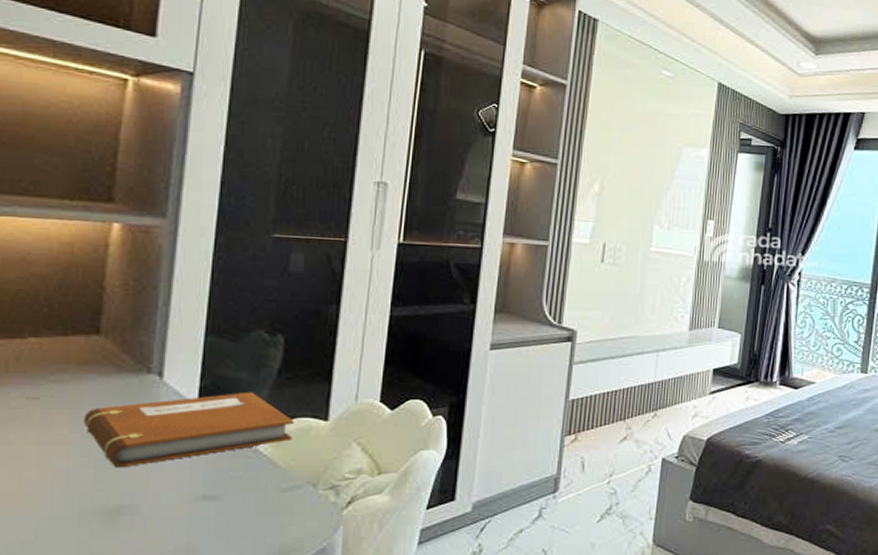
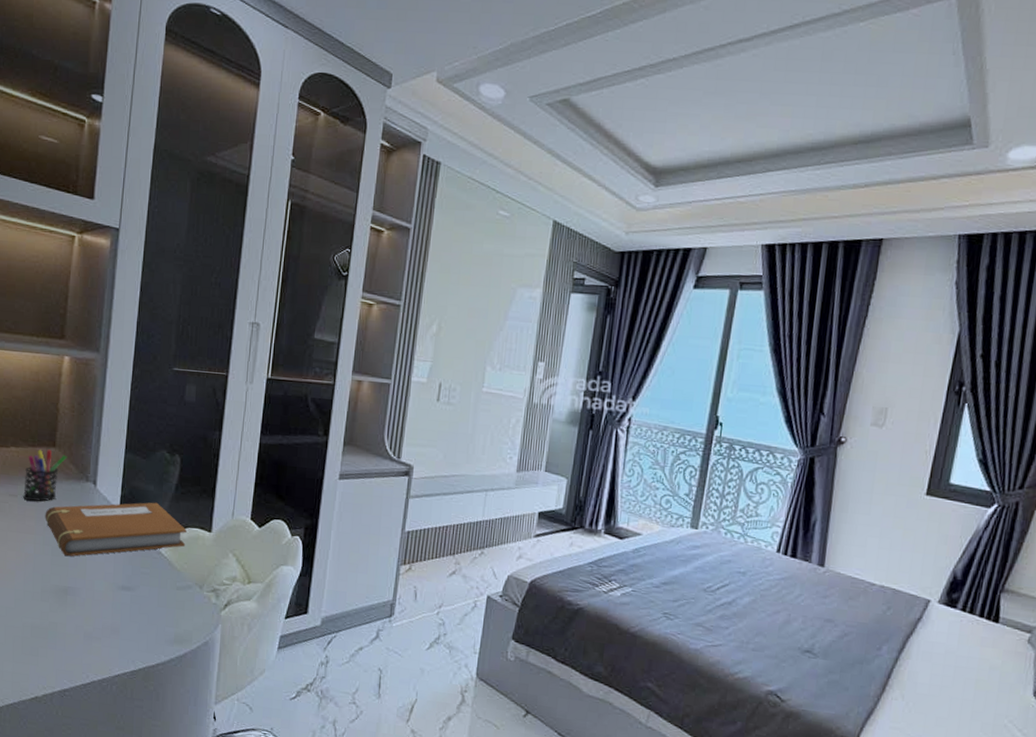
pen holder: none [49,338,118,404] -> present [23,449,67,502]

